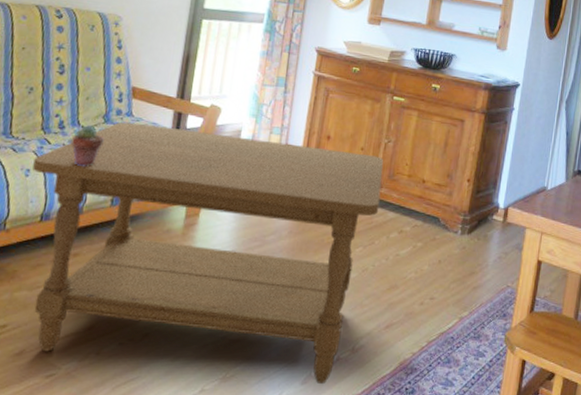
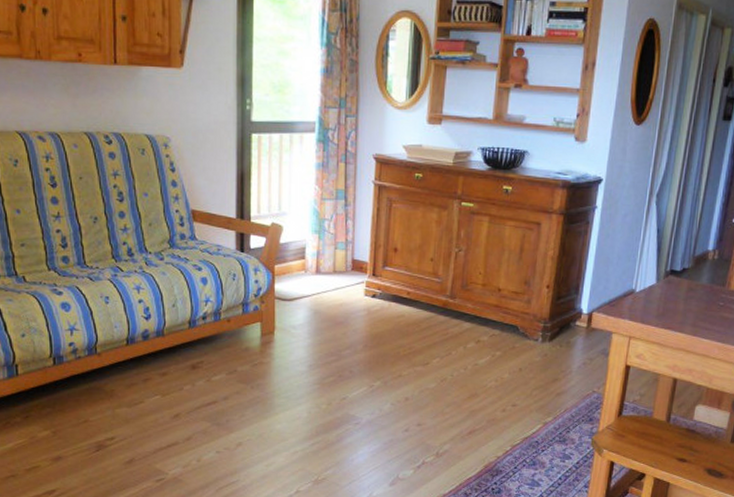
coffee table: present [32,121,384,385] -> none [111,245,456,486]
potted succulent: present [70,125,104,168] -> none [141,251,173,292]

